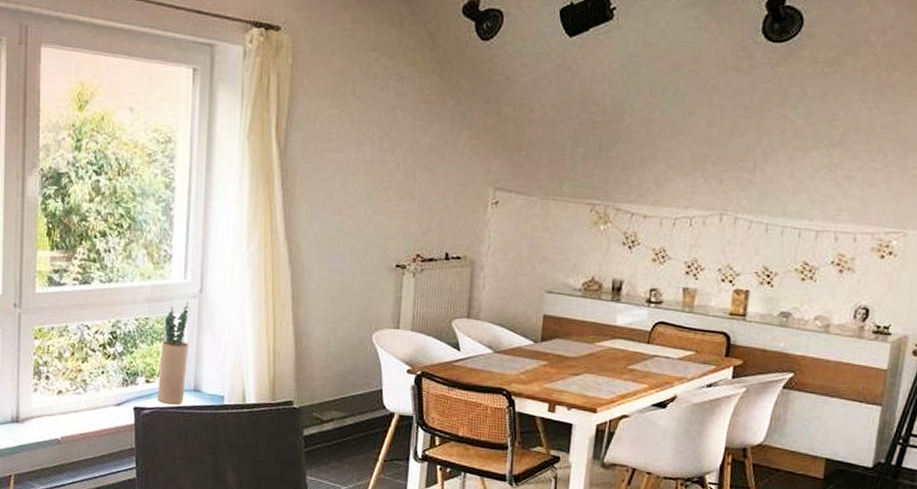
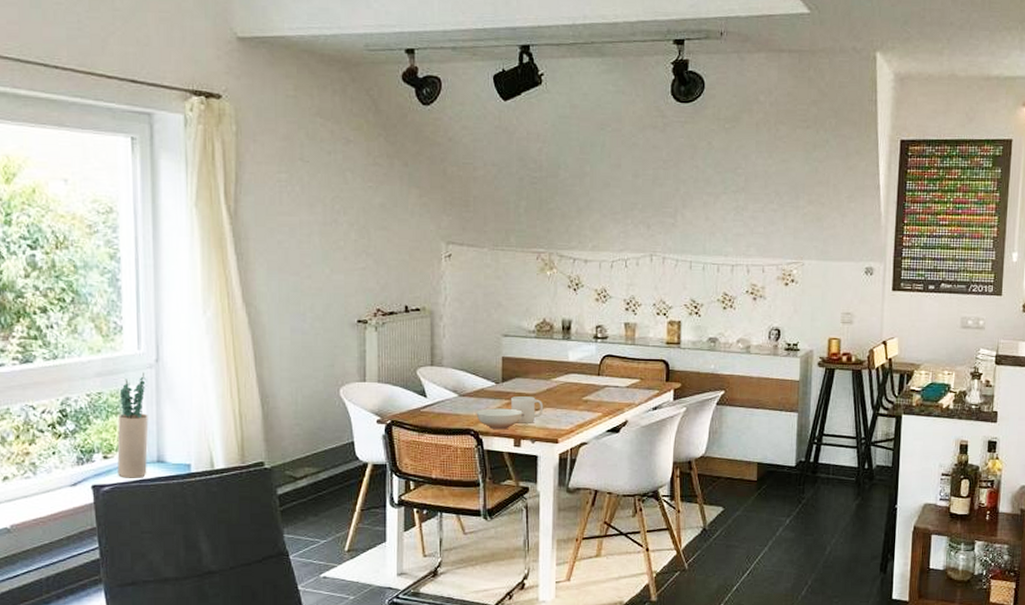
bowl: none [510,368,561,393] -> present [476,408,523,430]
mug: none [548,358,584,389] -> present [510,396,544,423]

